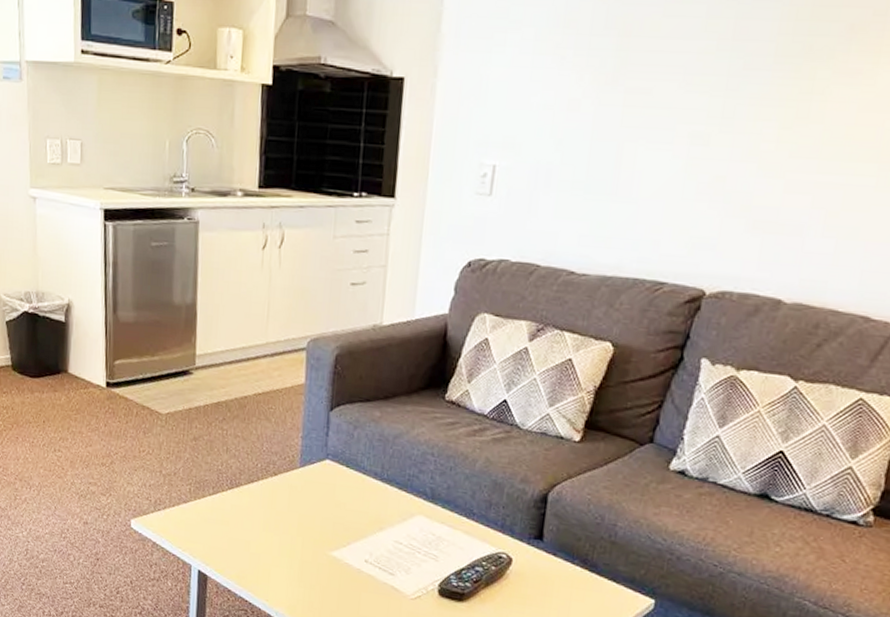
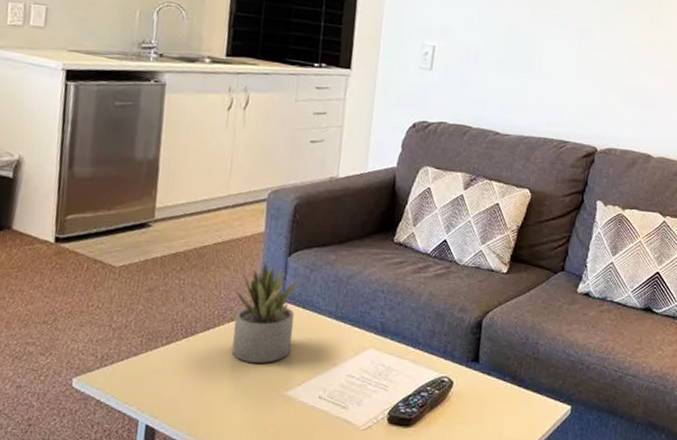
succulent plant: none [276,415,342,521] -> present [232,261,299,363]

